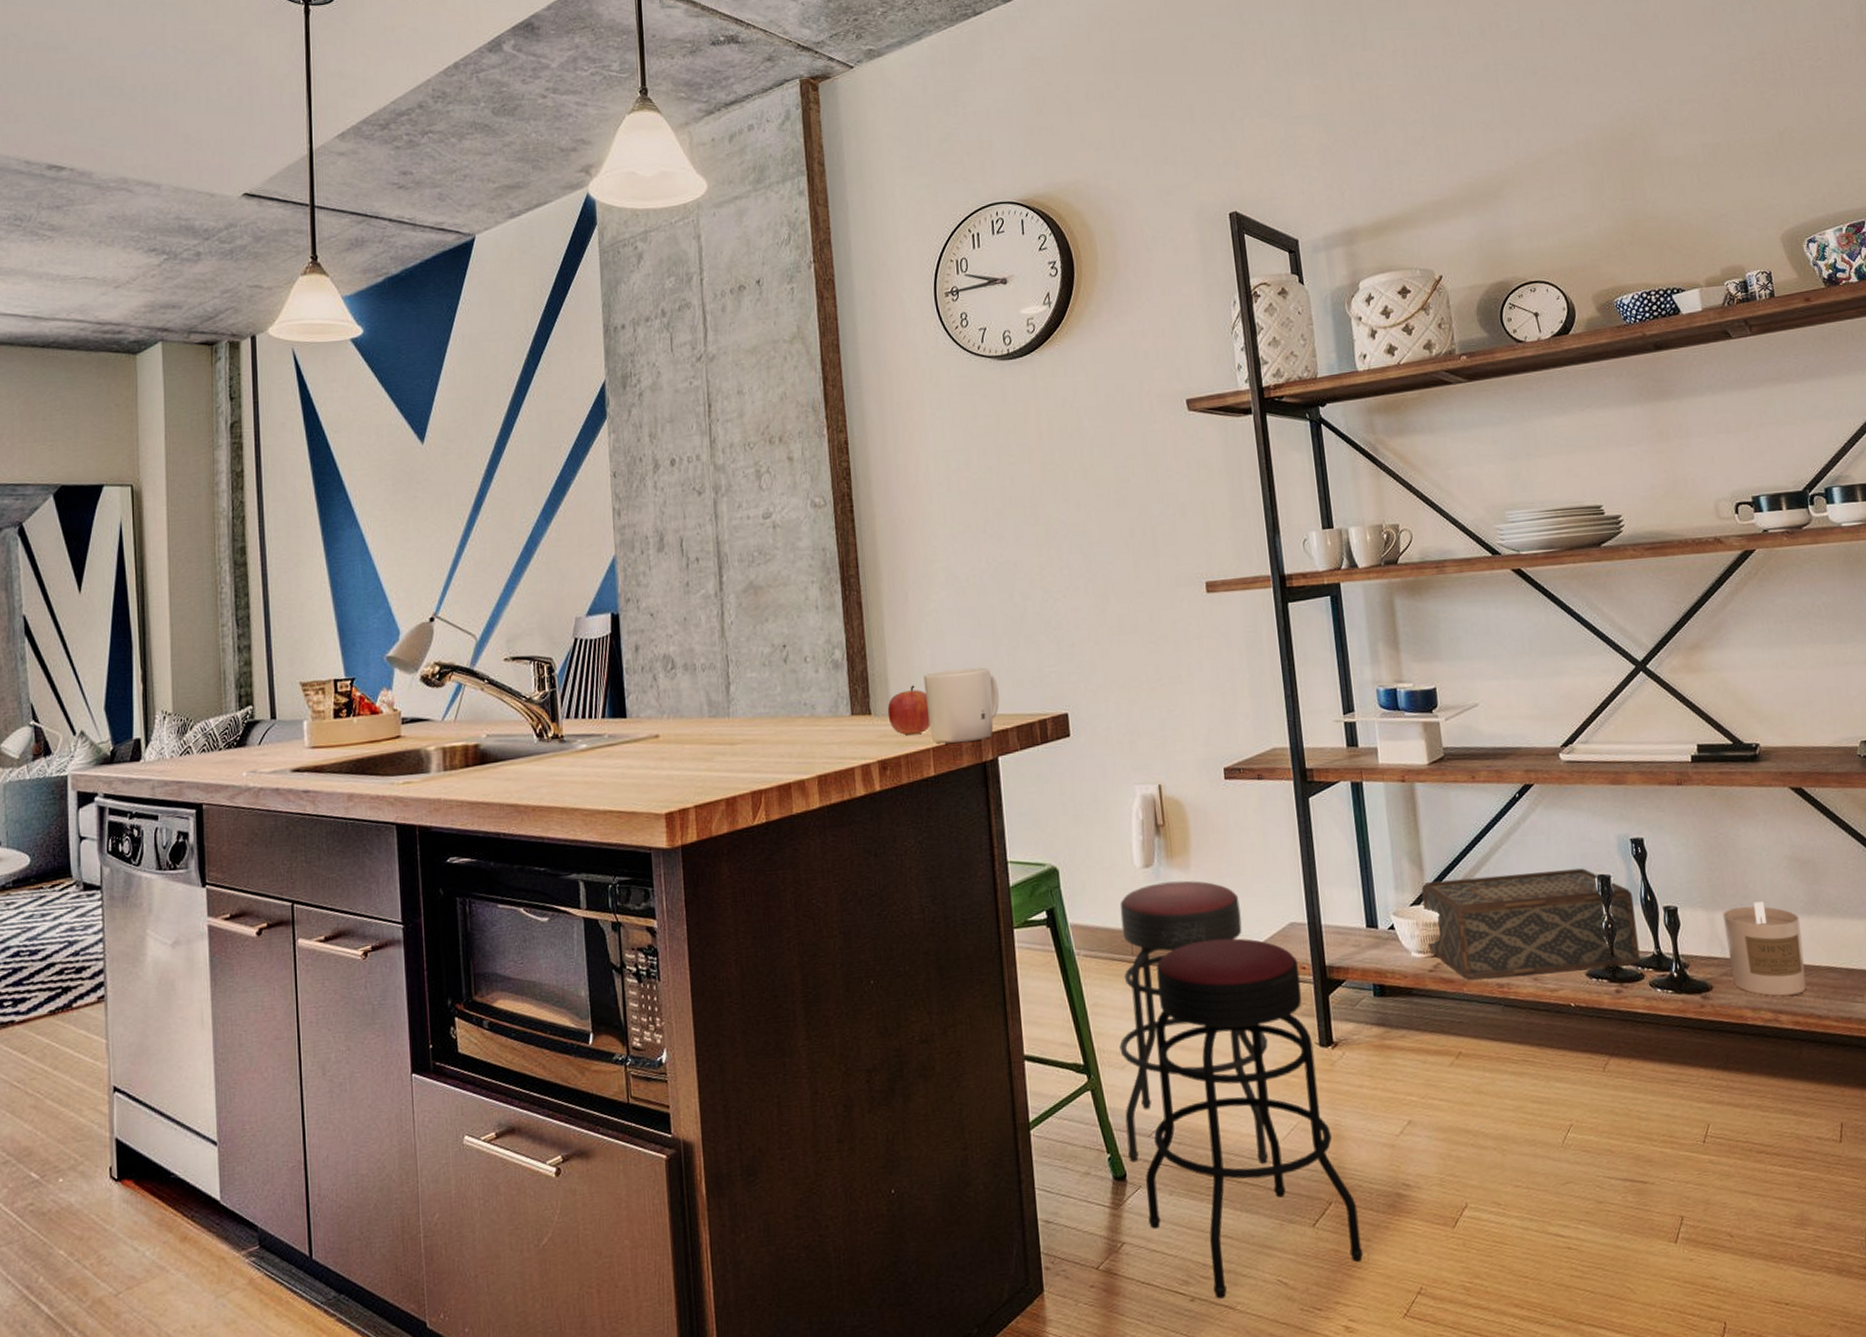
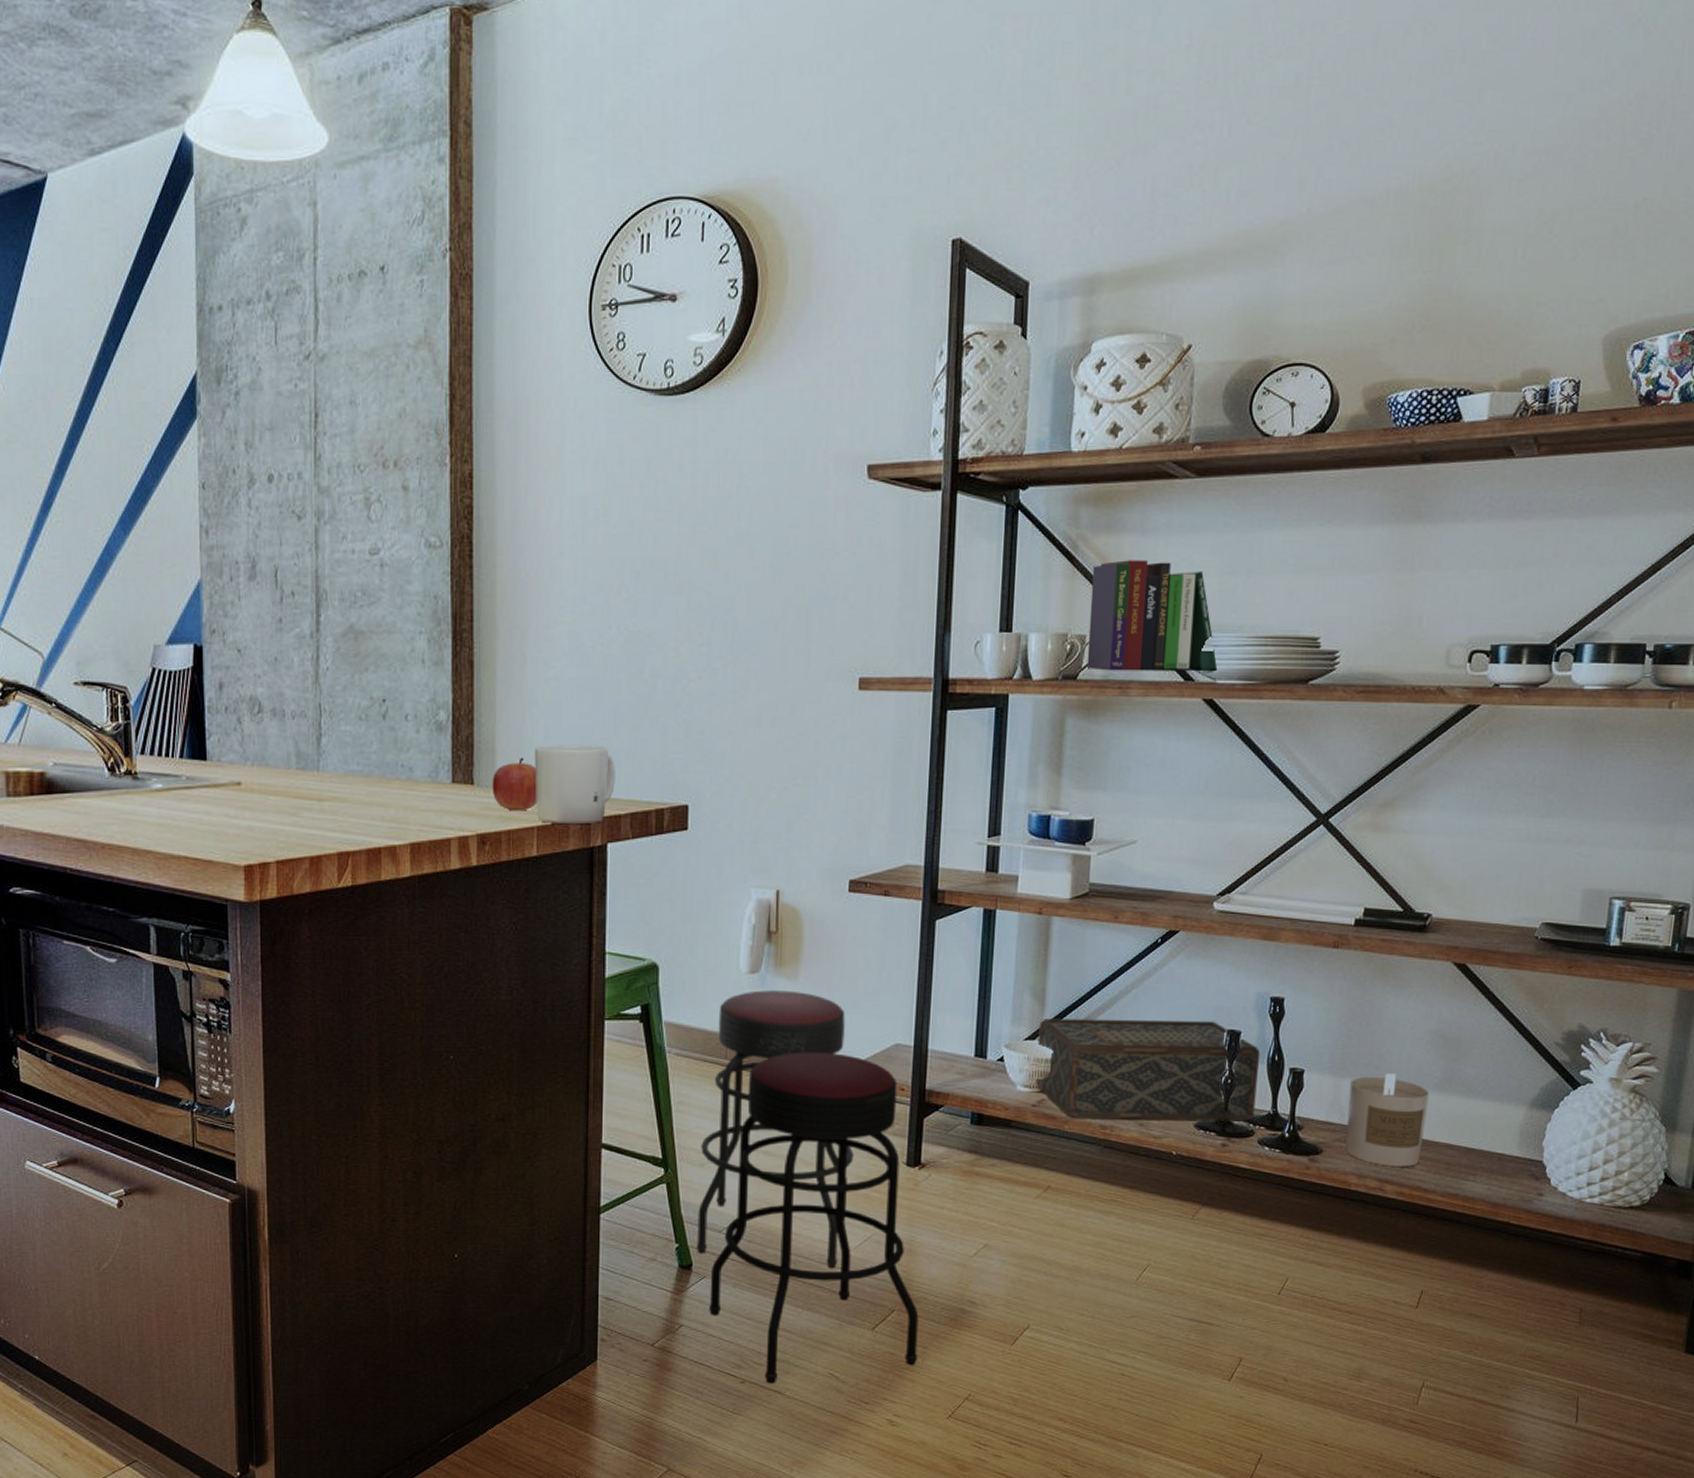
books: none [1393,454,1519,554] -> present [1086,560,1218,672]

